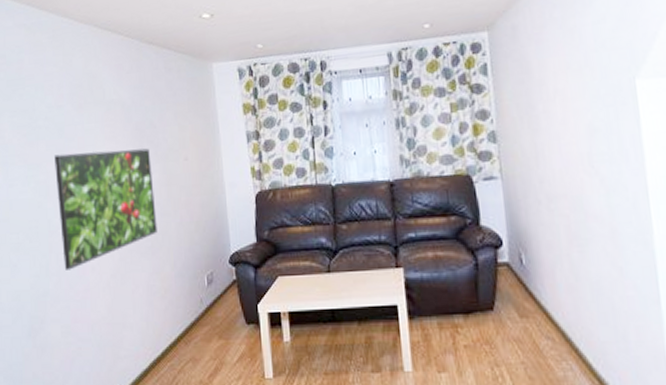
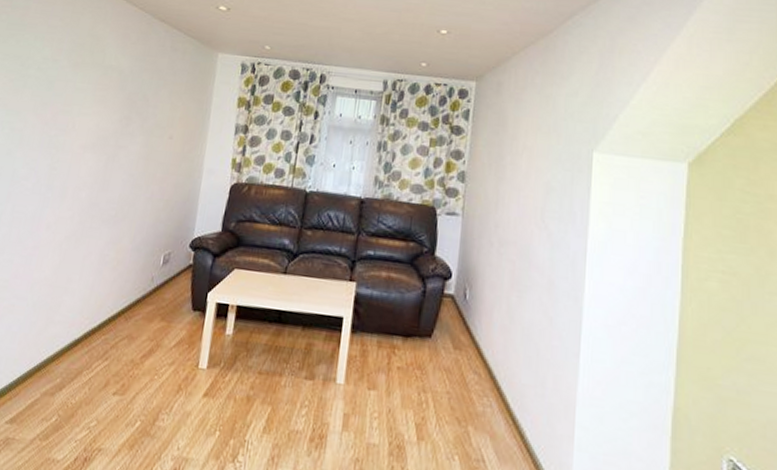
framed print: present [54,148,157,270] -> none [18,106,137,224]

